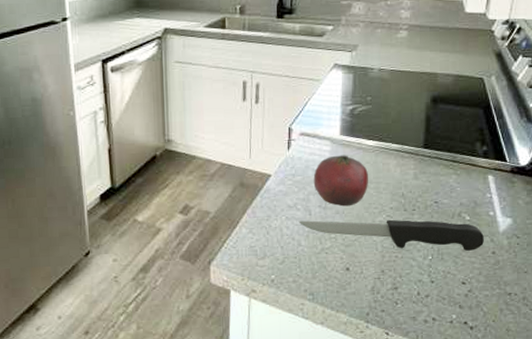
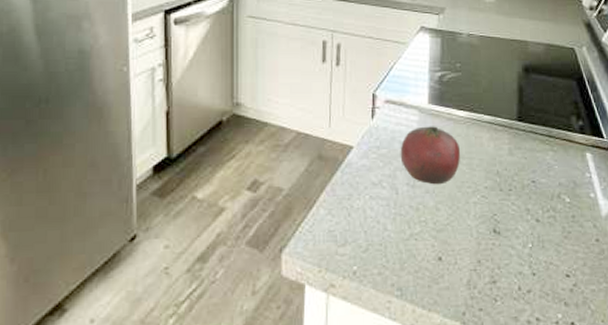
kitchen knife: present [298,219,484,251] -> none [384,200,586,238]

